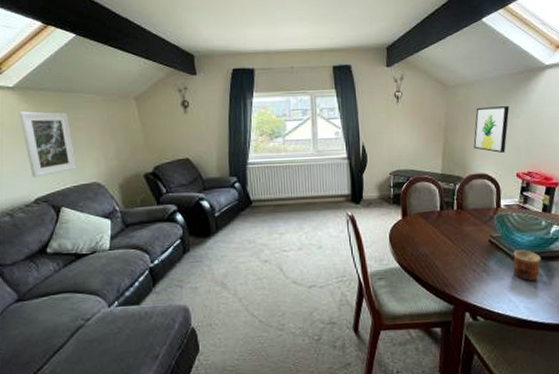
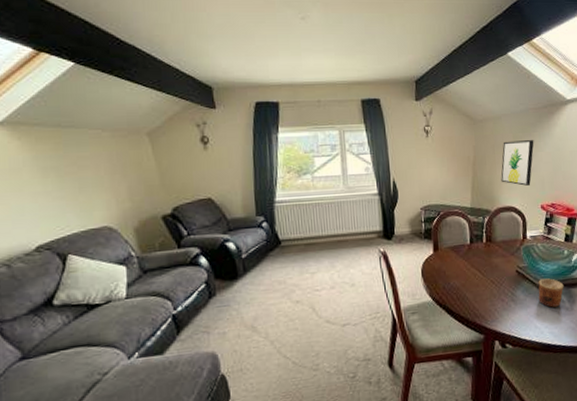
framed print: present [19,111,76,178] -> none [11,149,83,224]

